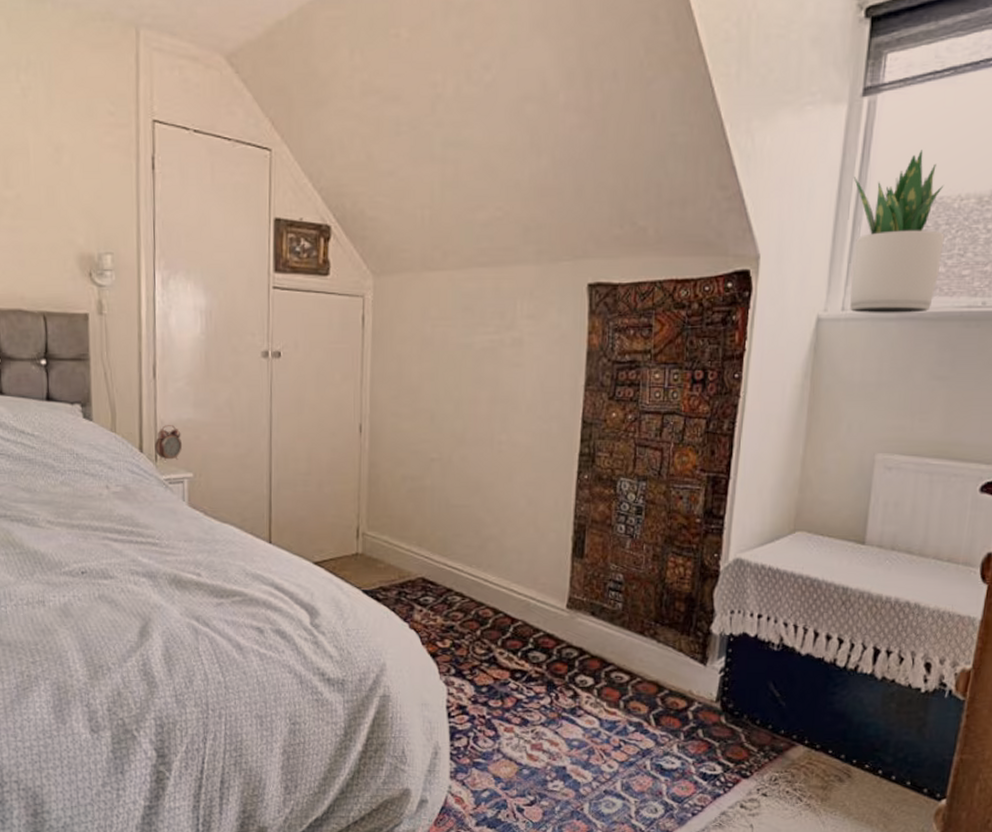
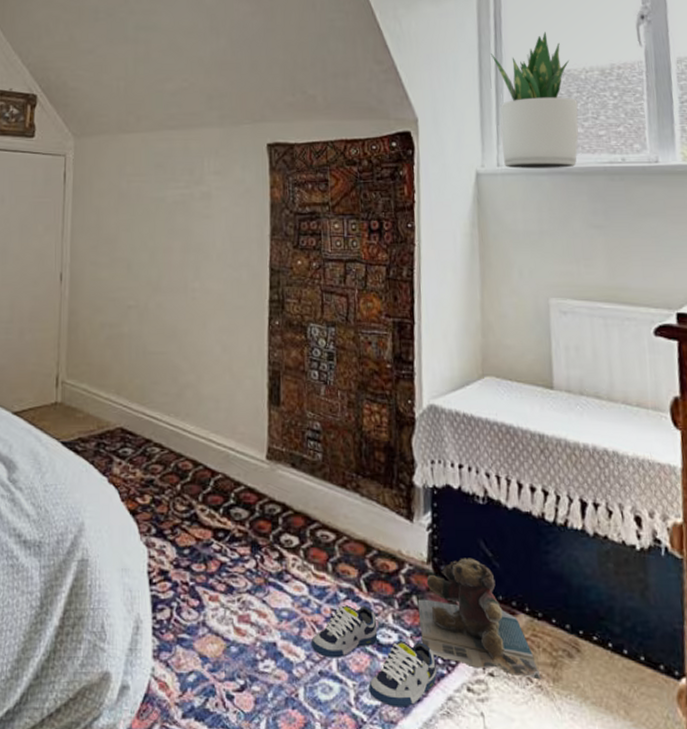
shoe: none [598,736,714,820] -> present [310,605,437,708]
teddy bear: none [702,697,811,800] -> present [417,558,541,680]

